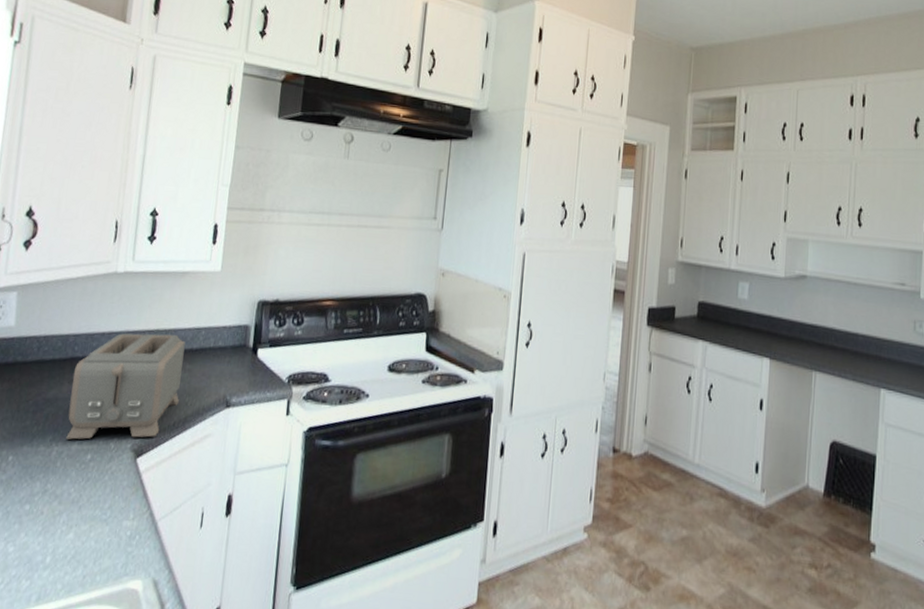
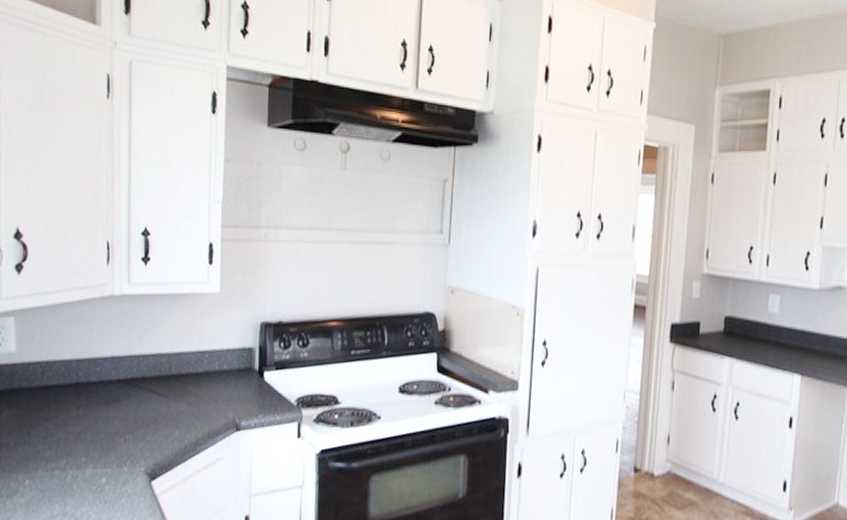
toaster: present [66,333,185,440] -> none [79,357,190,464]

